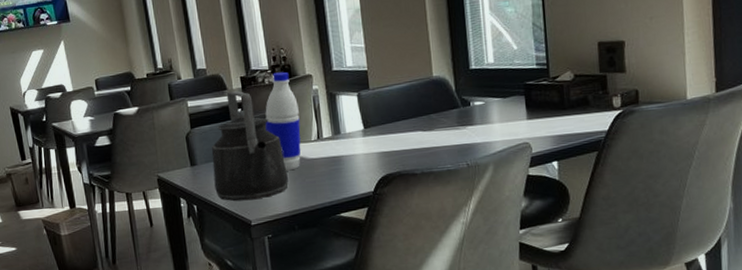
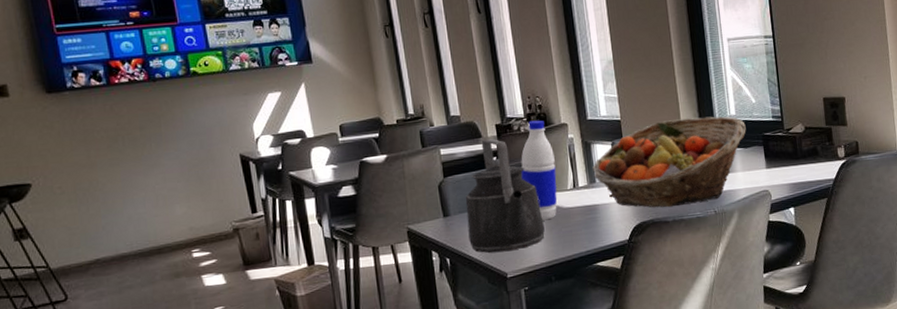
fruit basket: none [336,64,506,160] -> present [592,116,746,208]

